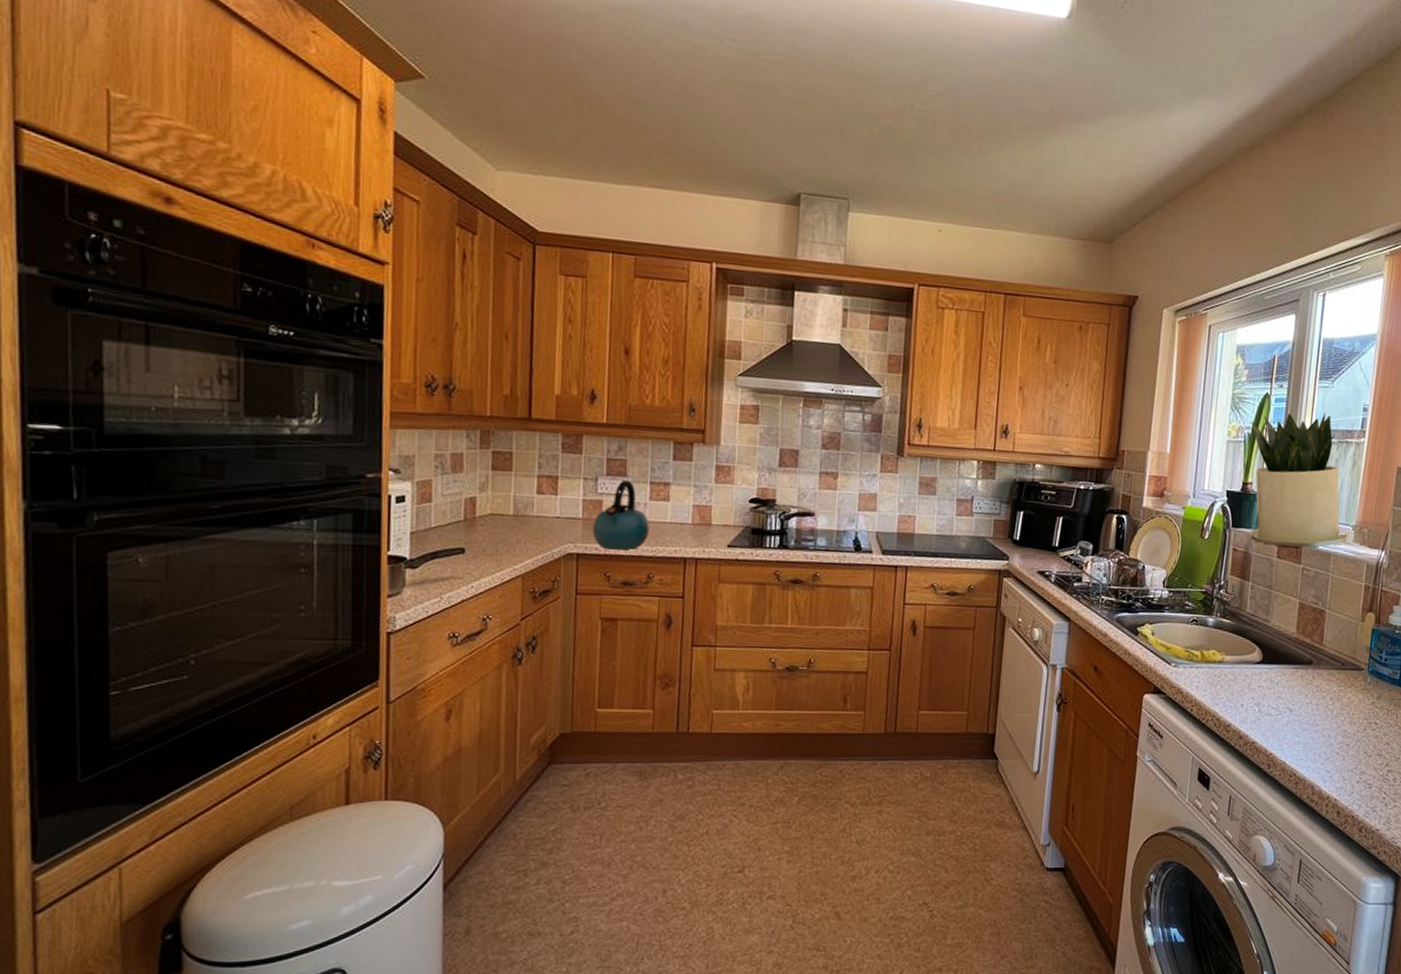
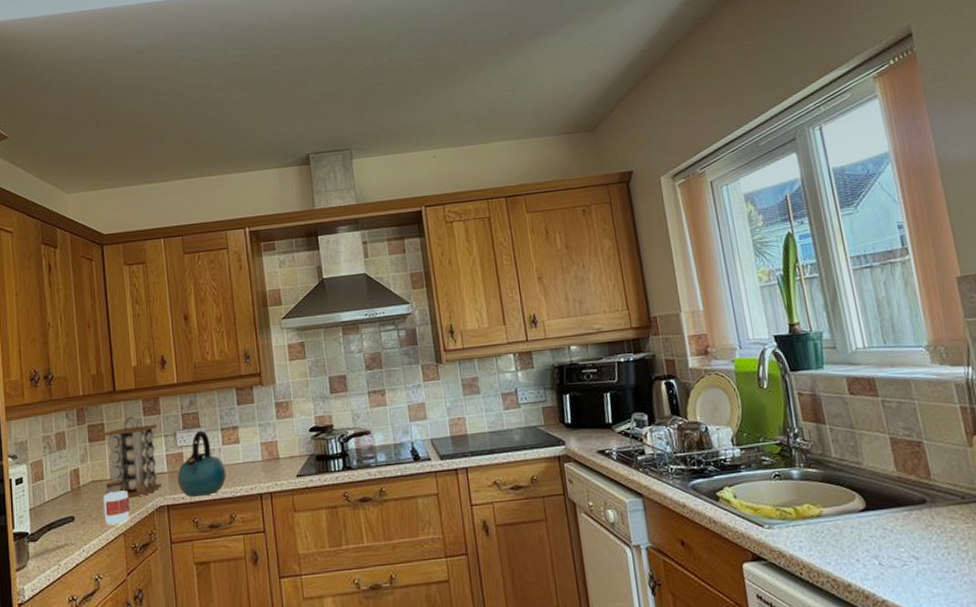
jar: none [501,518,534,565] -> present [103,481,130,525]
spice rack: none [510,451,577,540] -> present [103,417,161,499]
planter: present [1248,412,1350,548] -> none [780,238,925,383]

